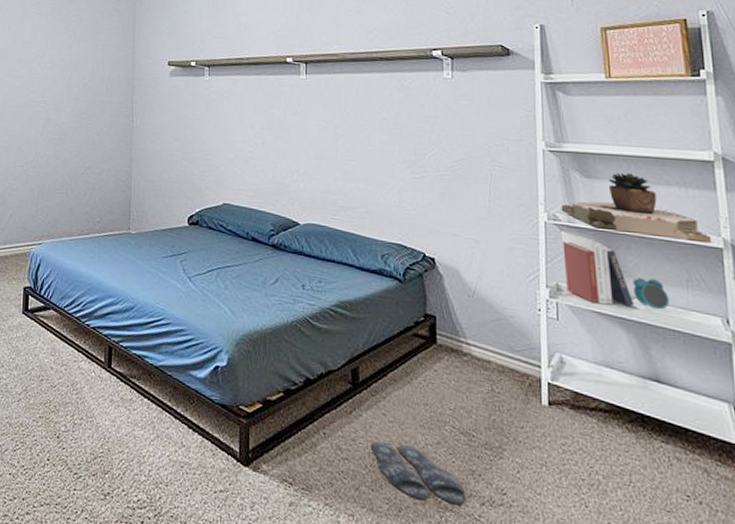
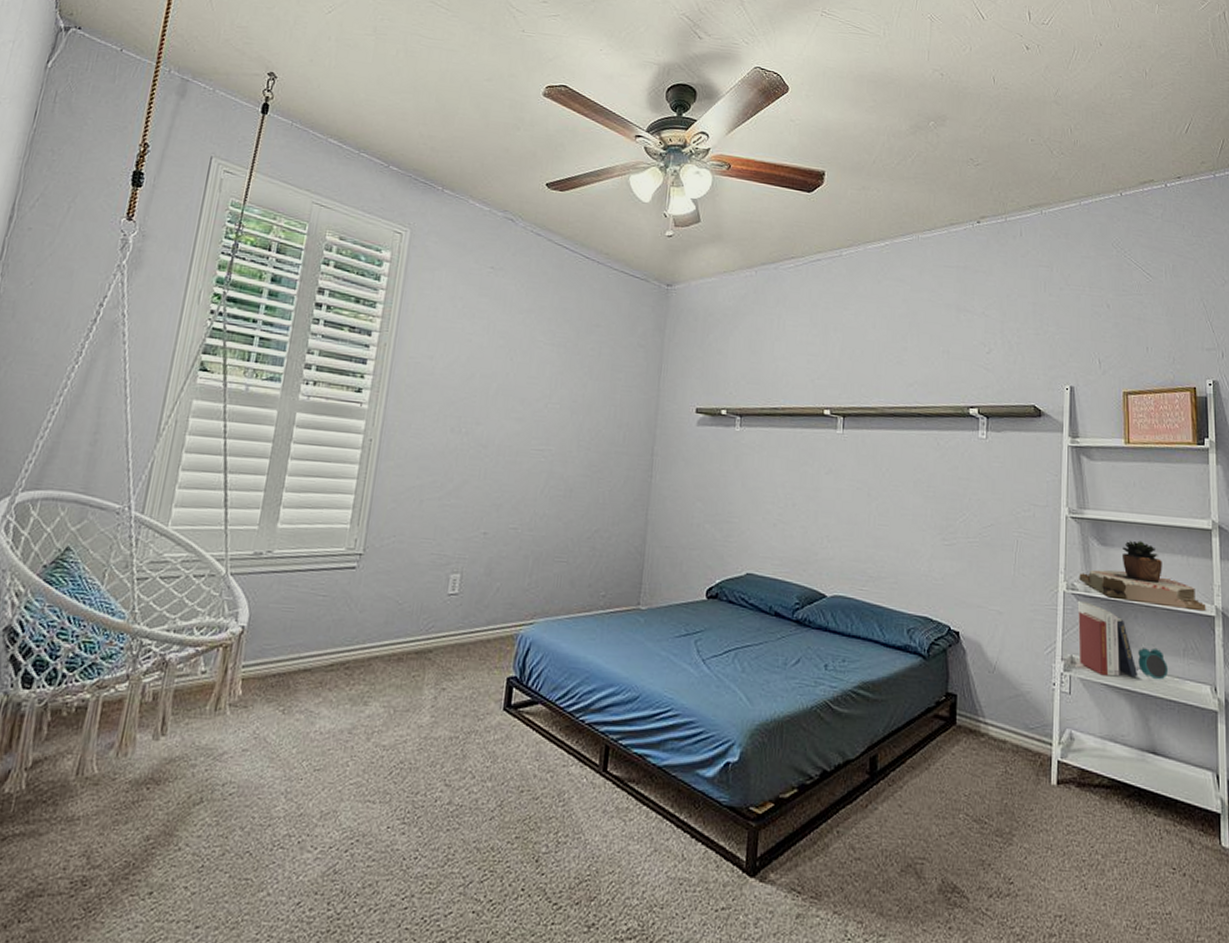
slippers: present [371,441,465,506] -> none [885,837,974,900]

